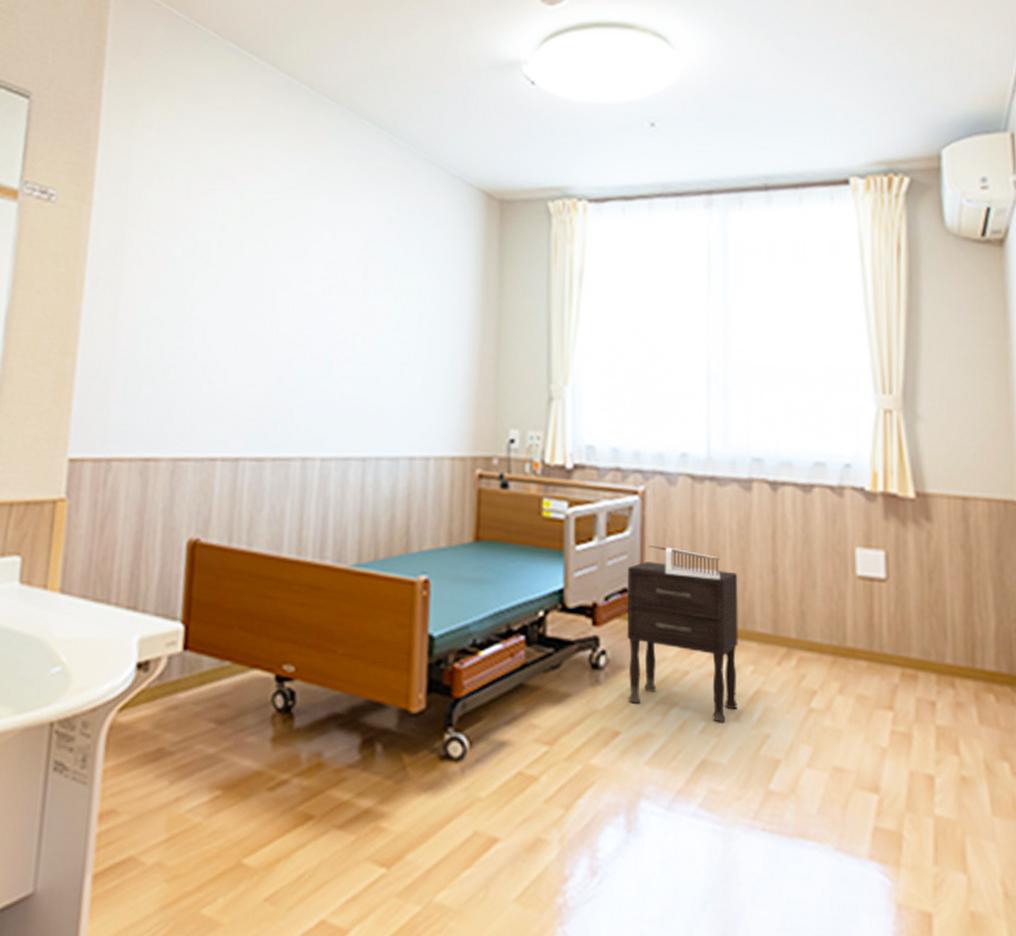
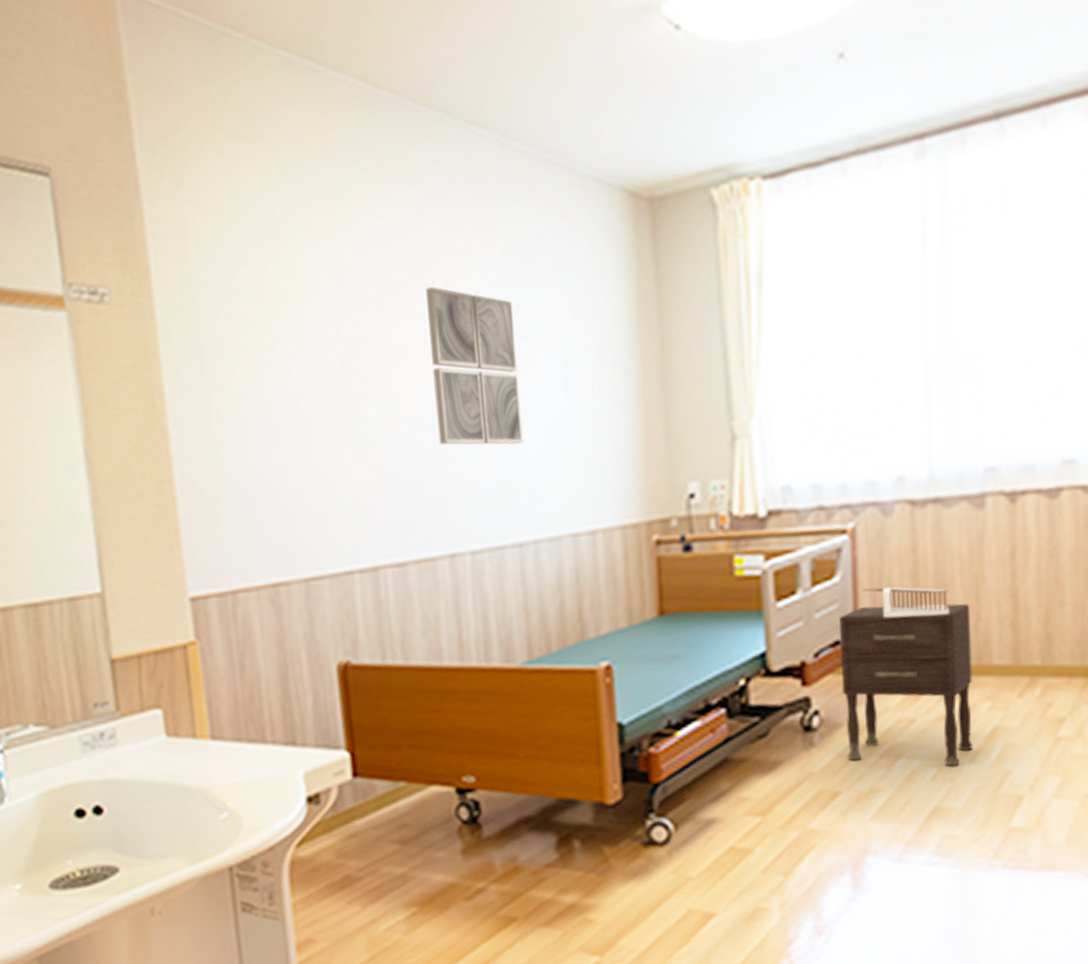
wall art: none [307,236,383,373] -> present [426,286,524,445]

